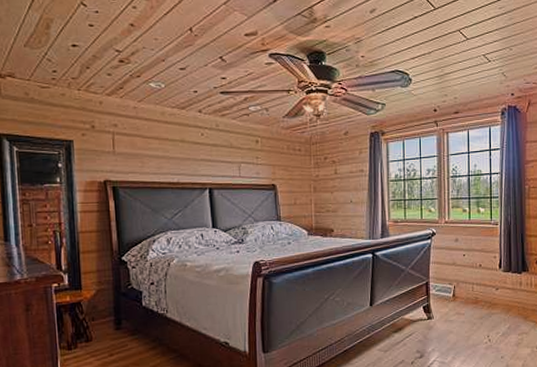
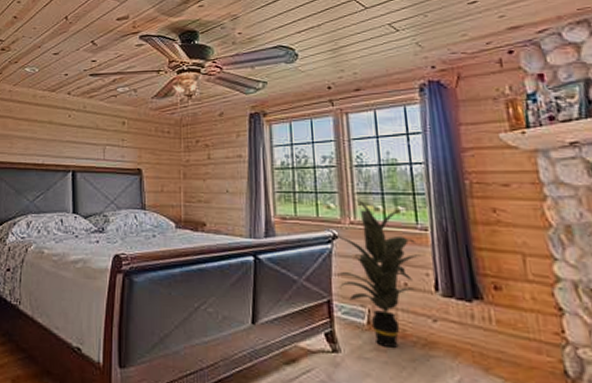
indoor plant: none [433,204,494,311] -> present [334,199,424,348]

